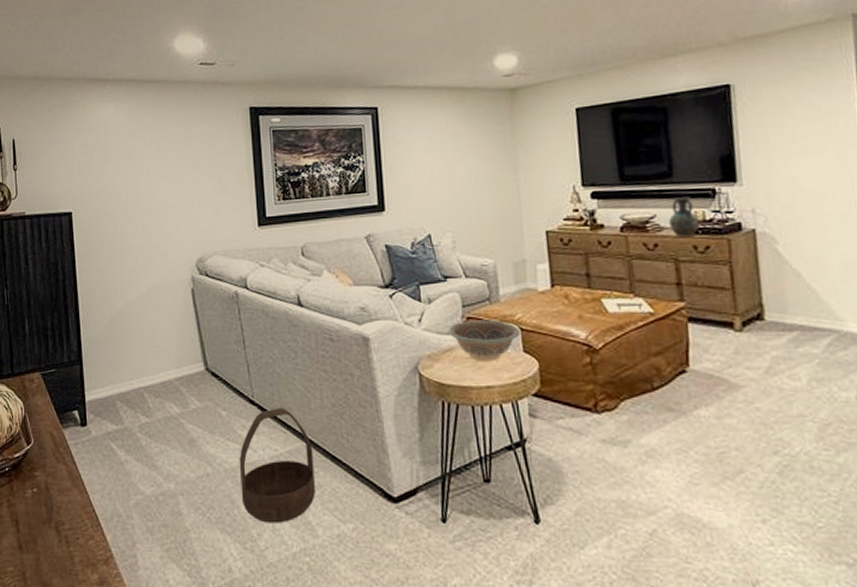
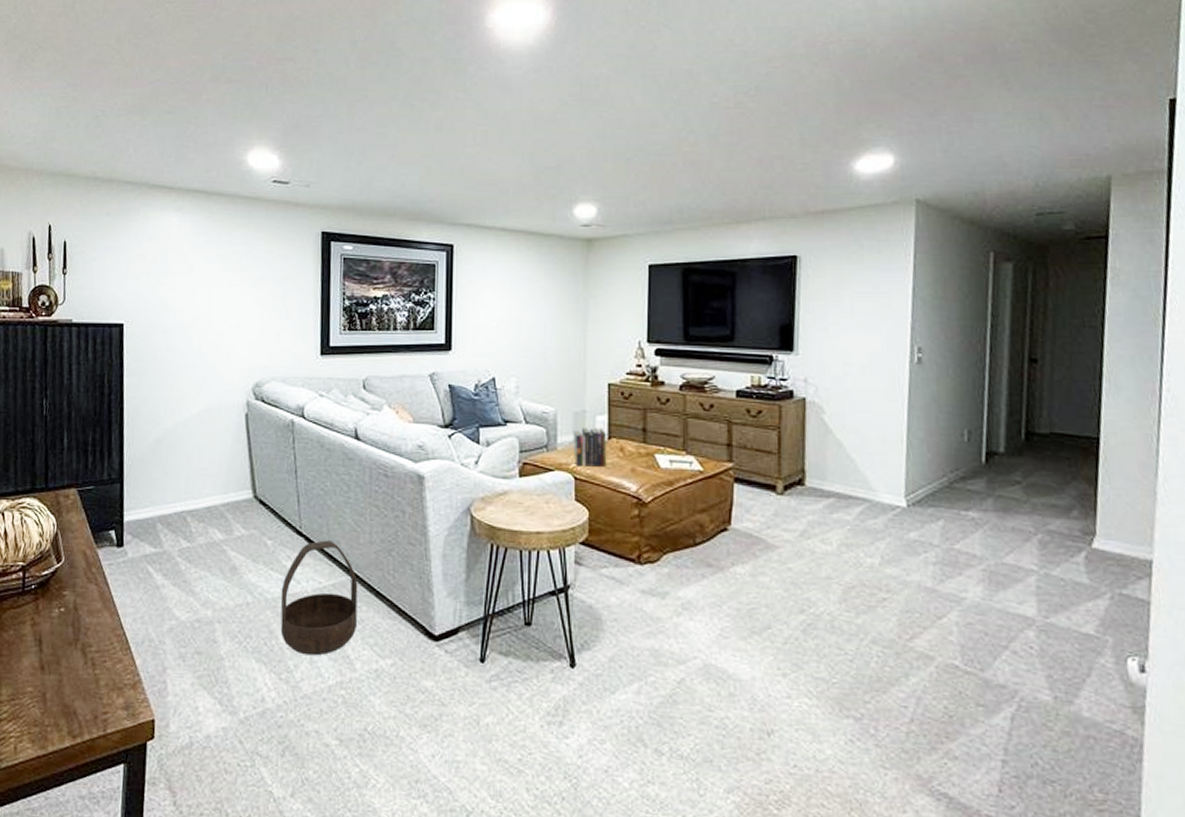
decorative bowl: present [448,319,521,362] -> none [503,466,575,508]
books: none [515,275,553,318] -> present [573,427,607,468]
vase: present [669,197,699,237] -> none [726,361,754,400]

